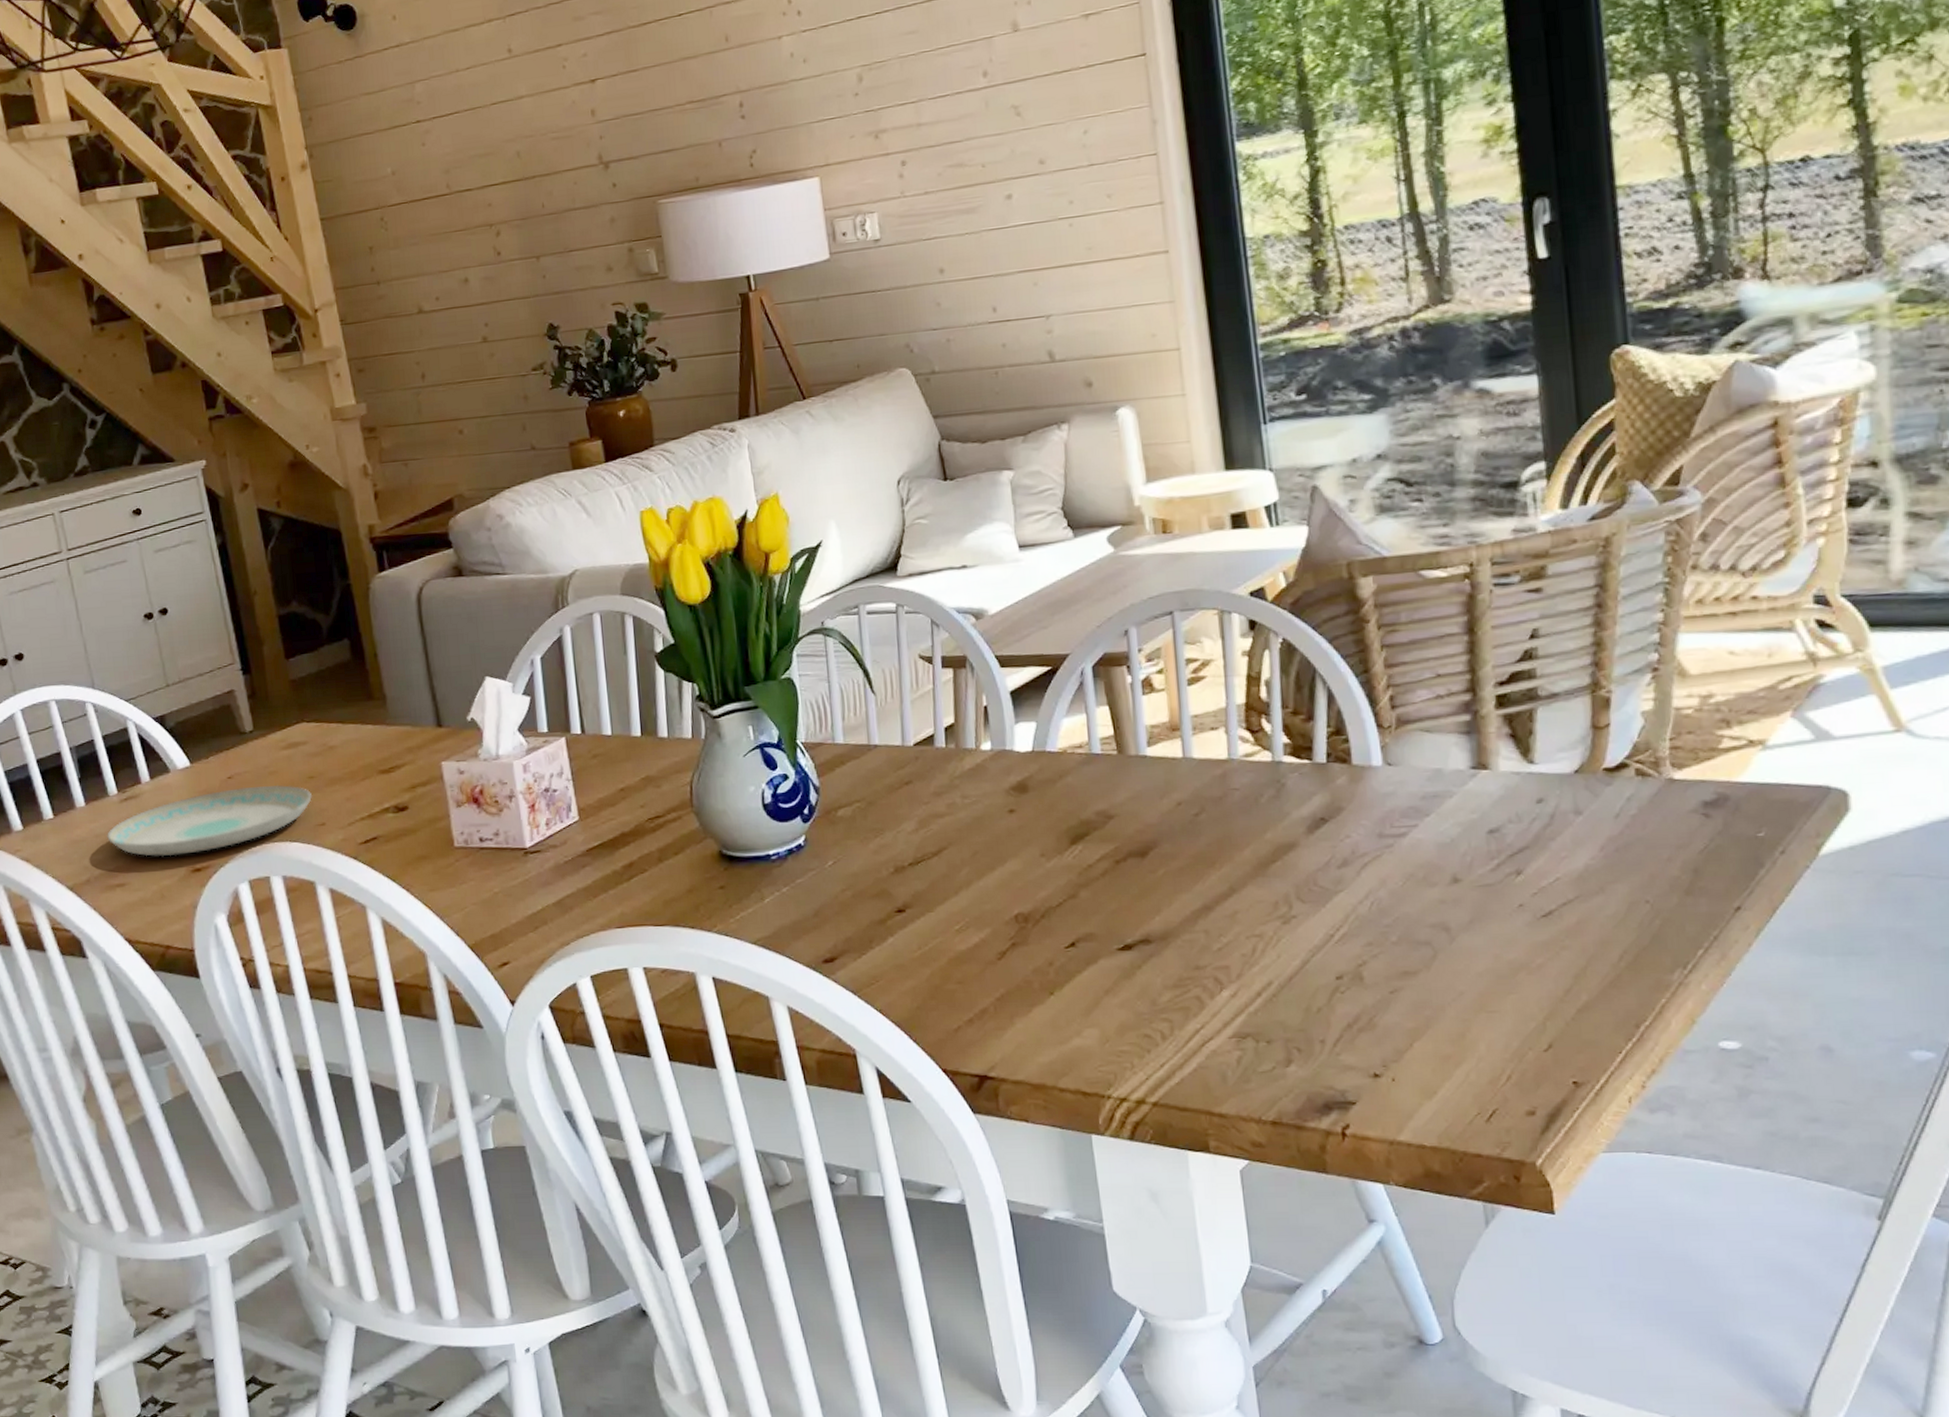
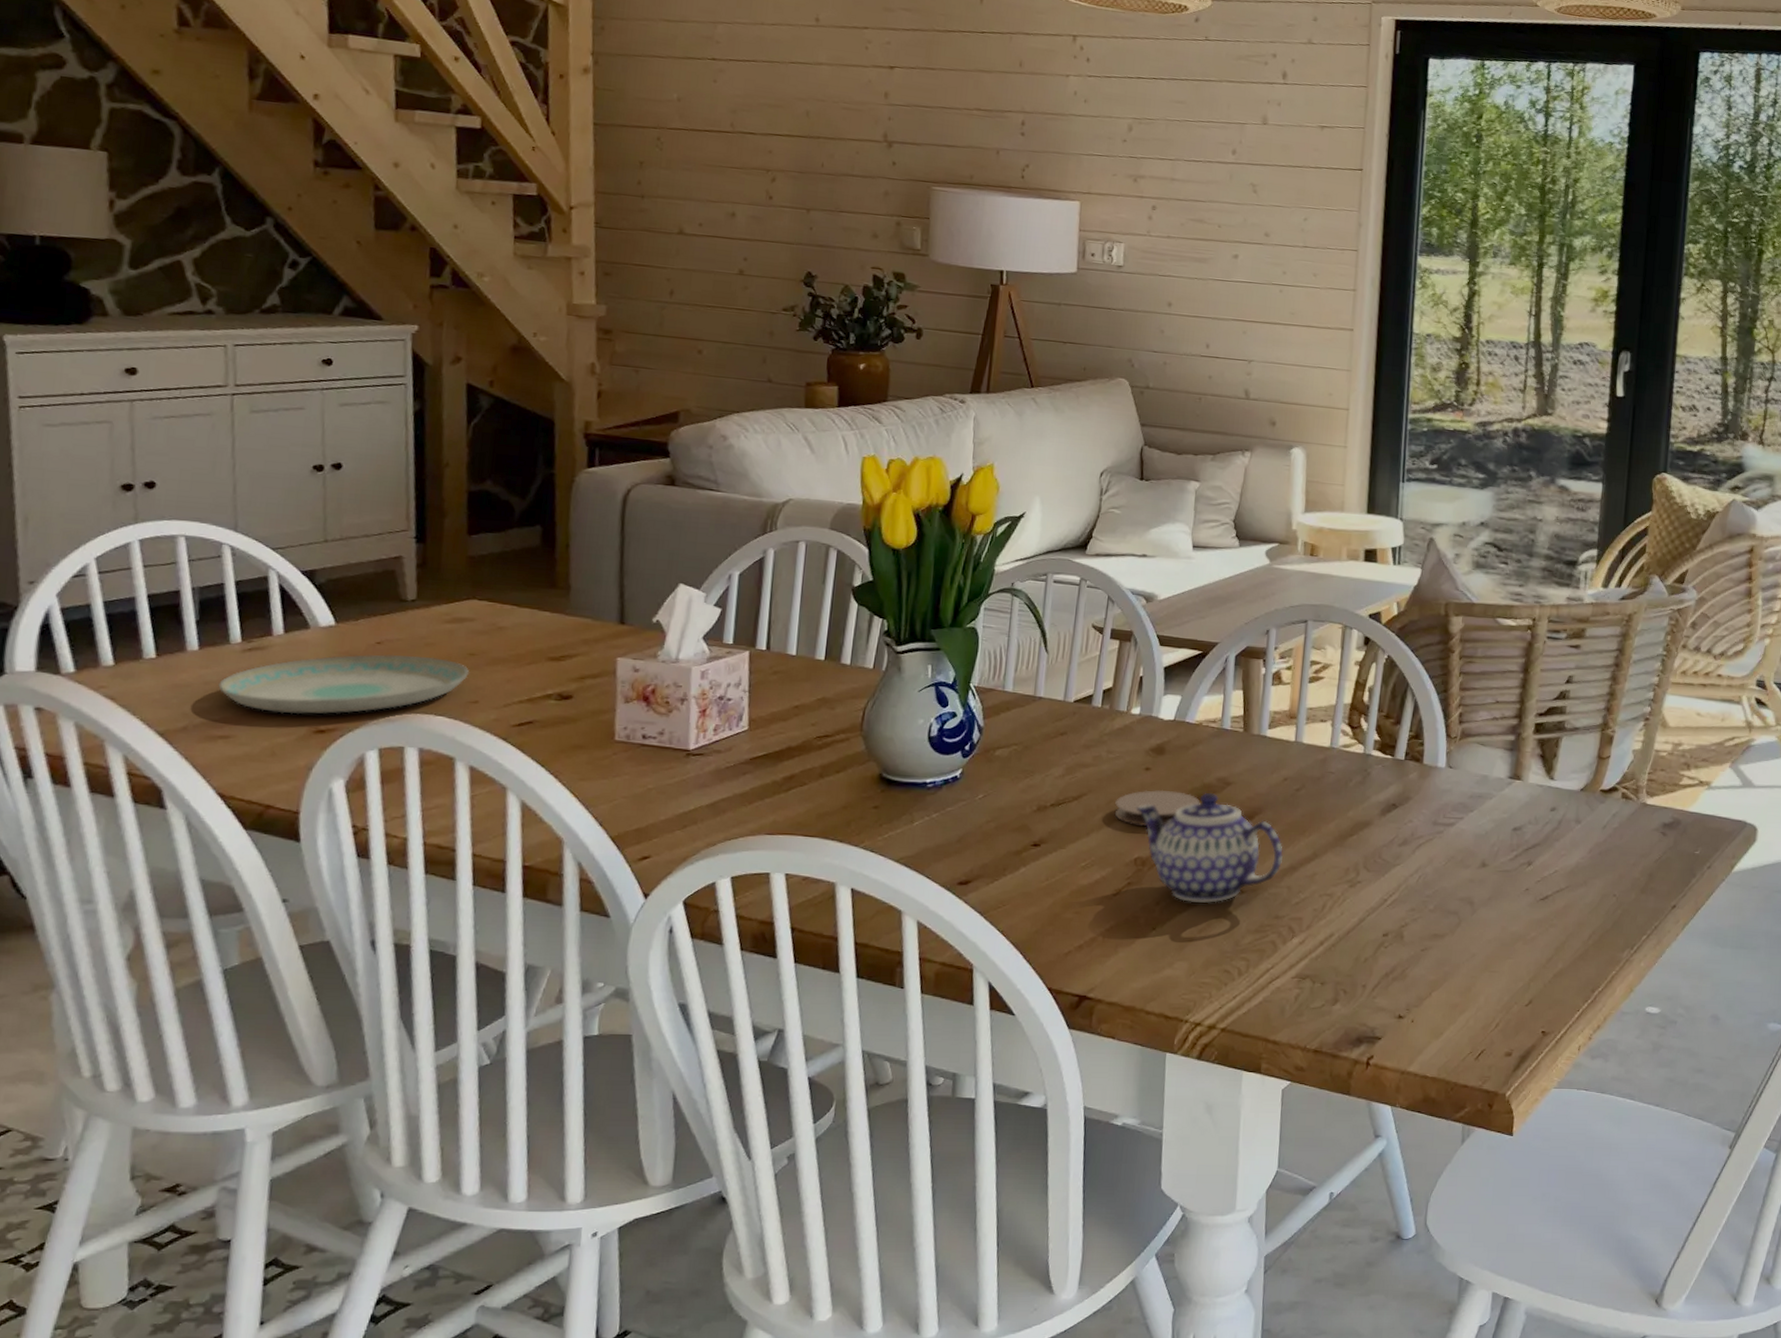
coaster: none [981,833,1081,877] -> present [1115,789,1201,826]
teapot: none [1006,830,1193,959] -> present [1135,793,1283,903]

